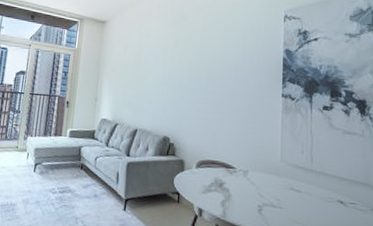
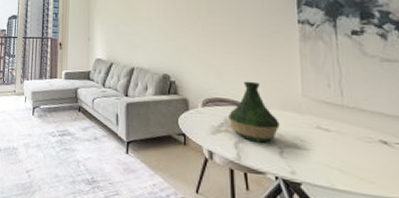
vase: none [218,145,261,202] -> present [229,81,280,143]

